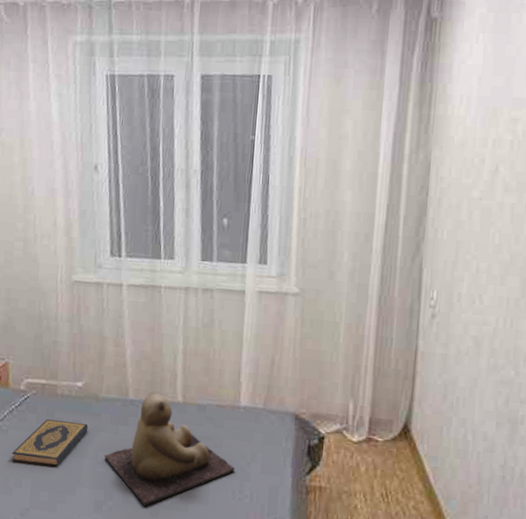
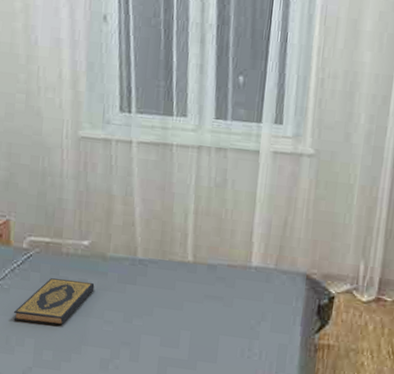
teddy bear: present [104,390,235,507] -> none [111,250,244,365]

